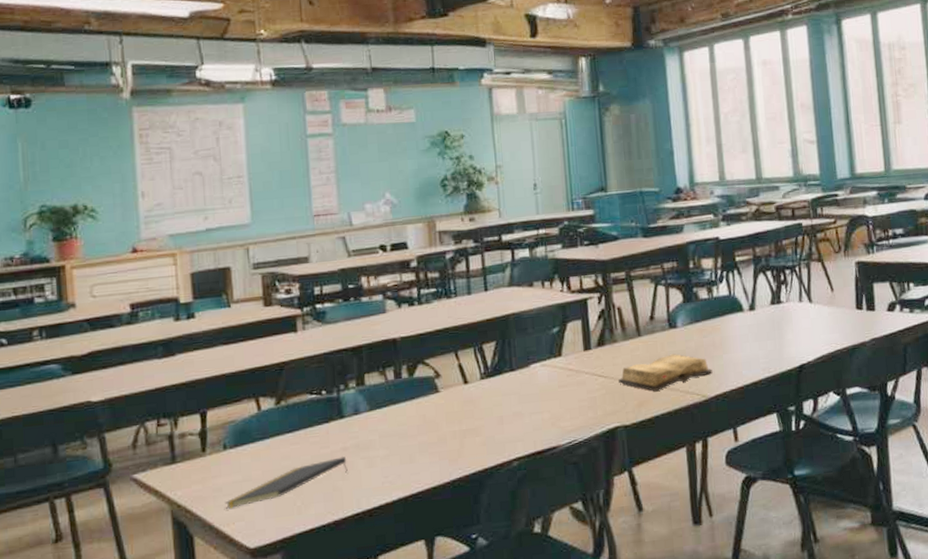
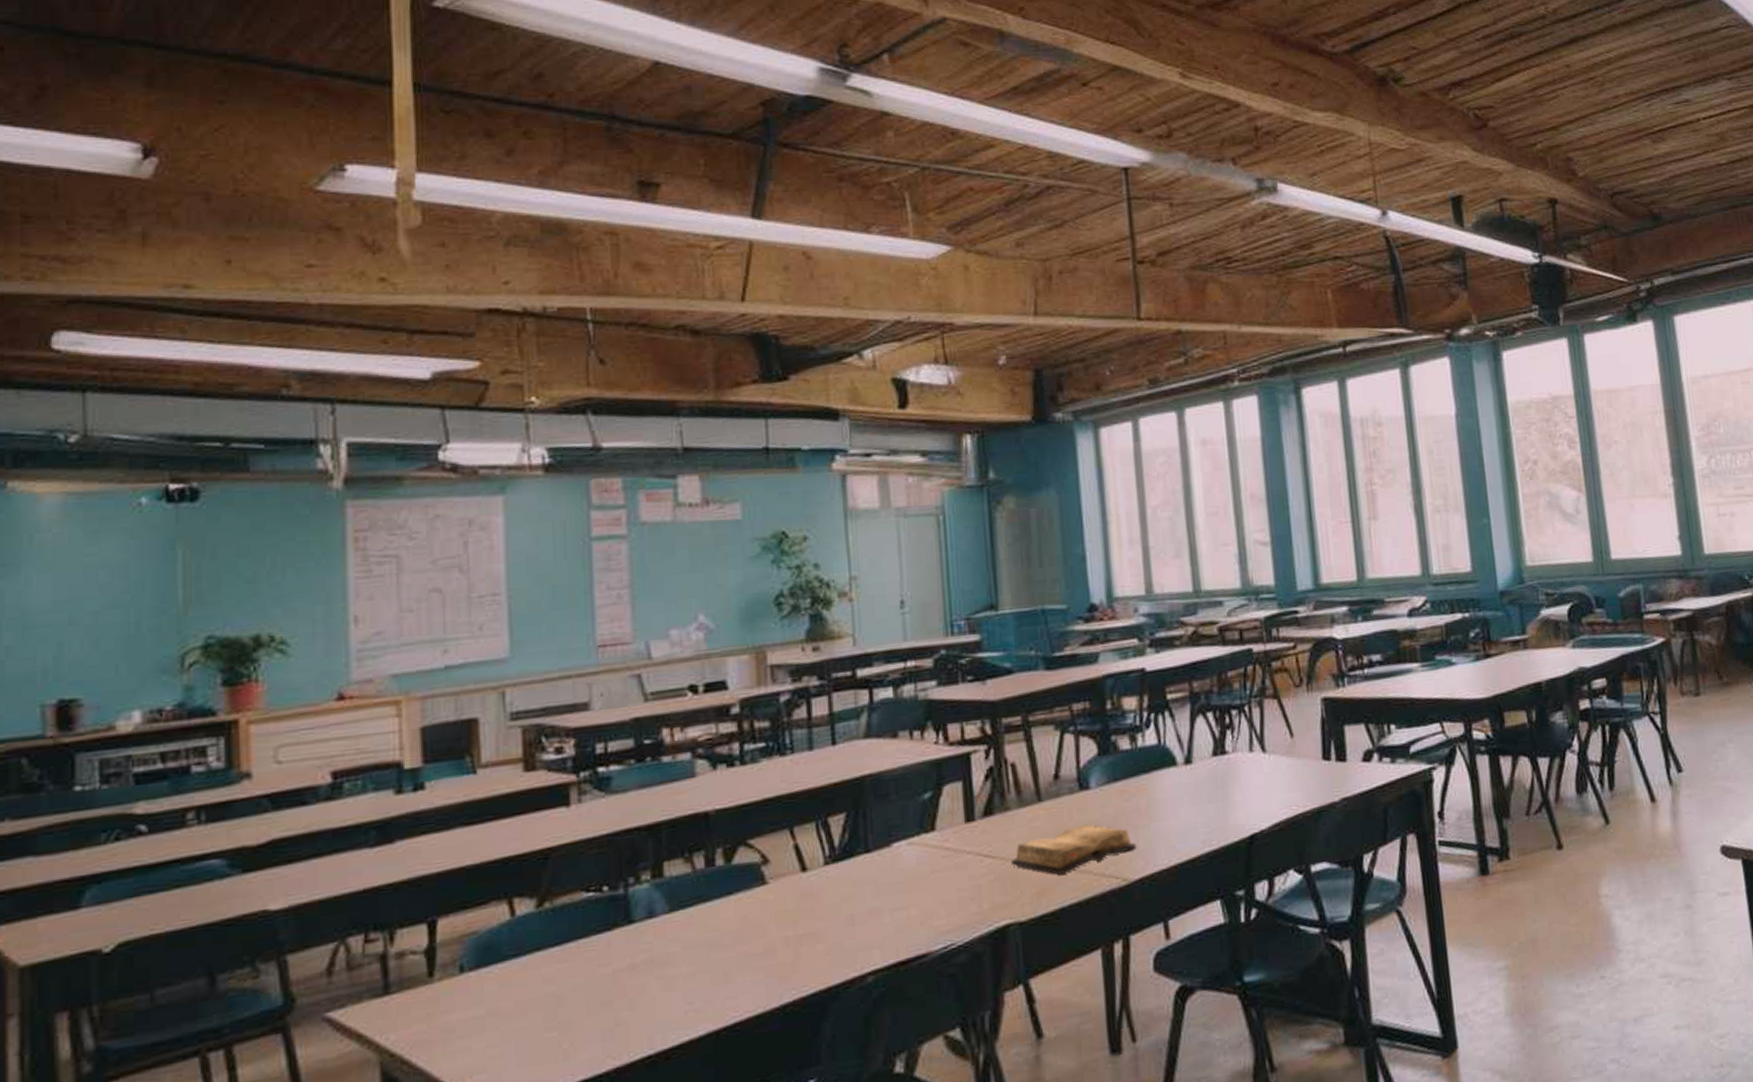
notepad: present [224,456,348,509] -> none [459,976,636,1057]

